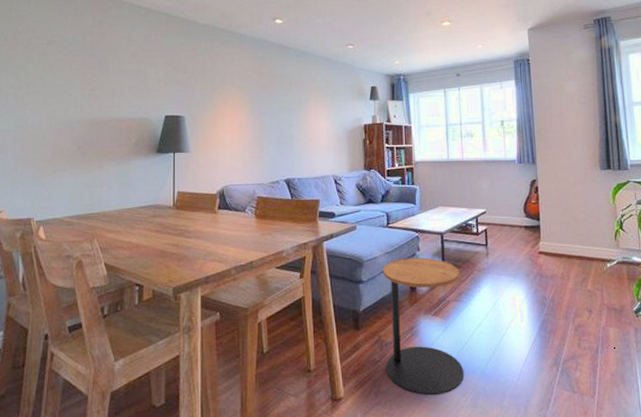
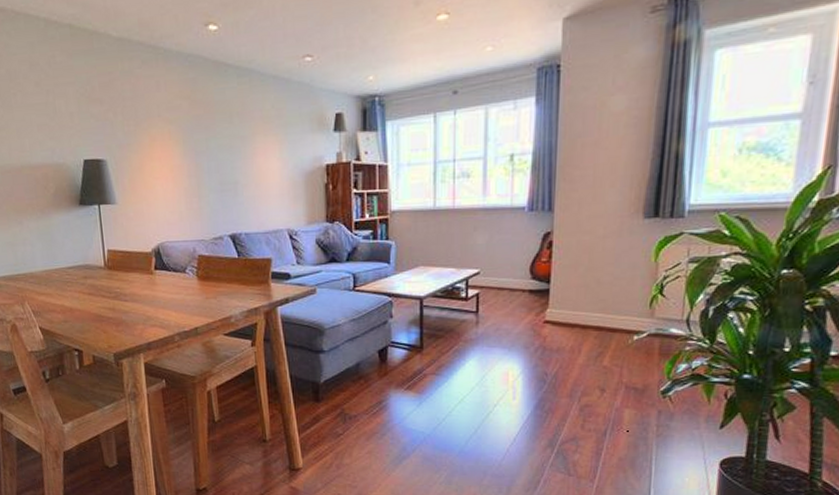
side table: present [383,257,465,396] -> none [348,326,442,471]

